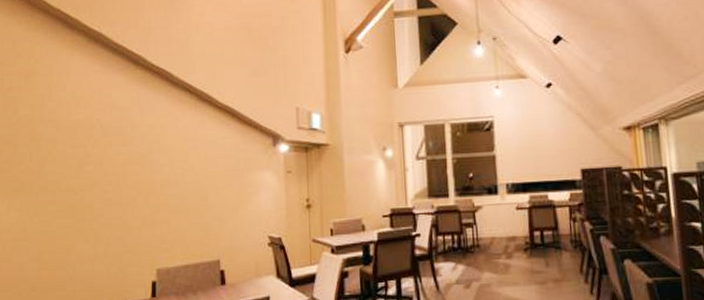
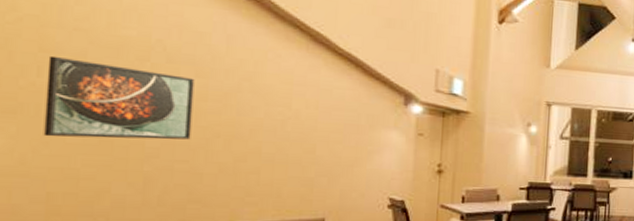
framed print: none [35,143,122,207] -> present [43,55,195,140]

